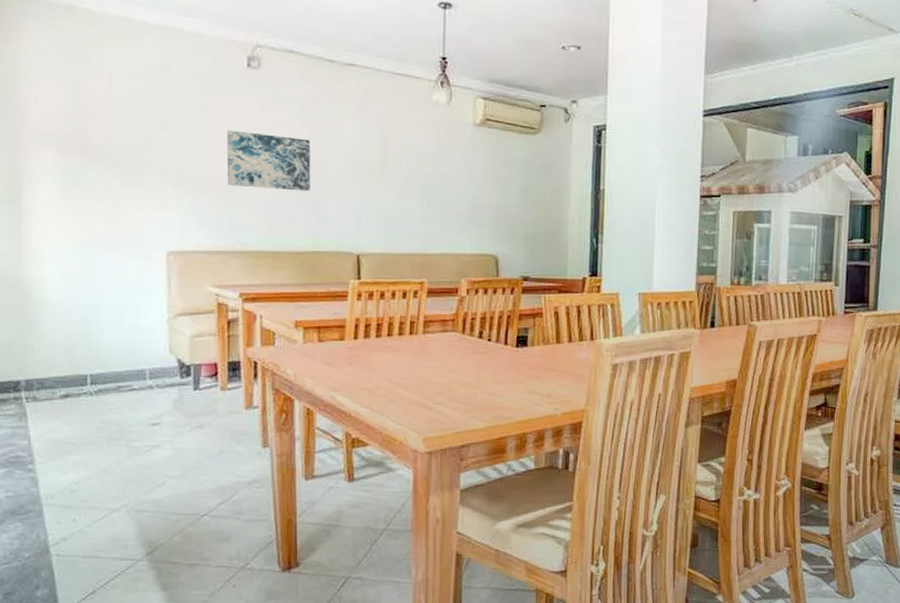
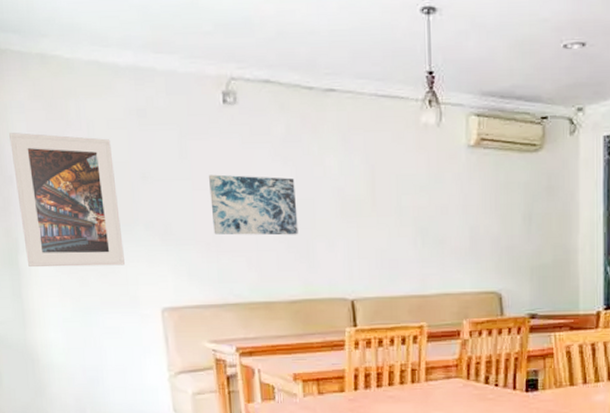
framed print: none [26,75,134,208] -> present [9,133,125,267]

